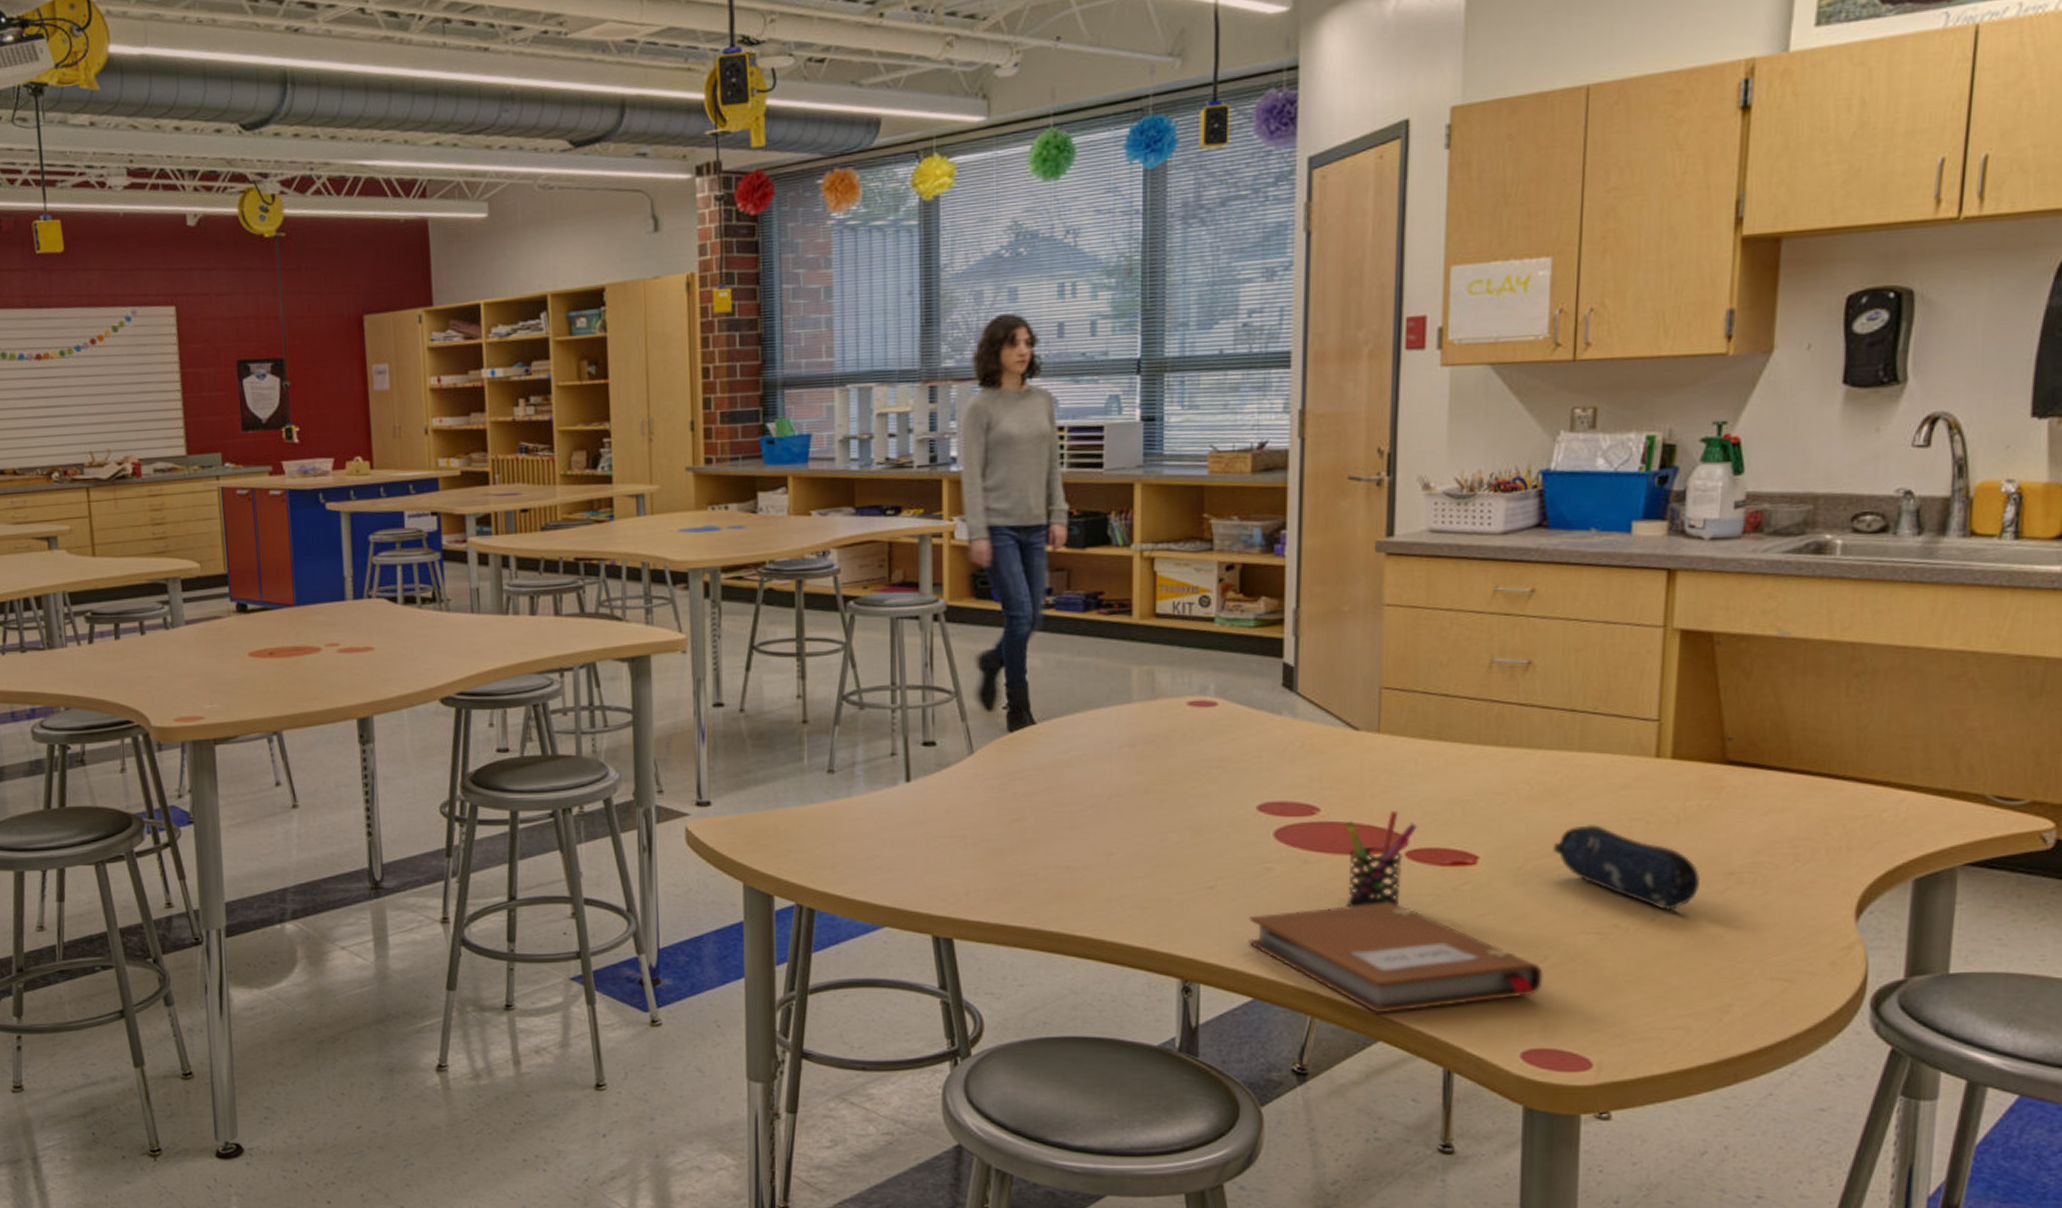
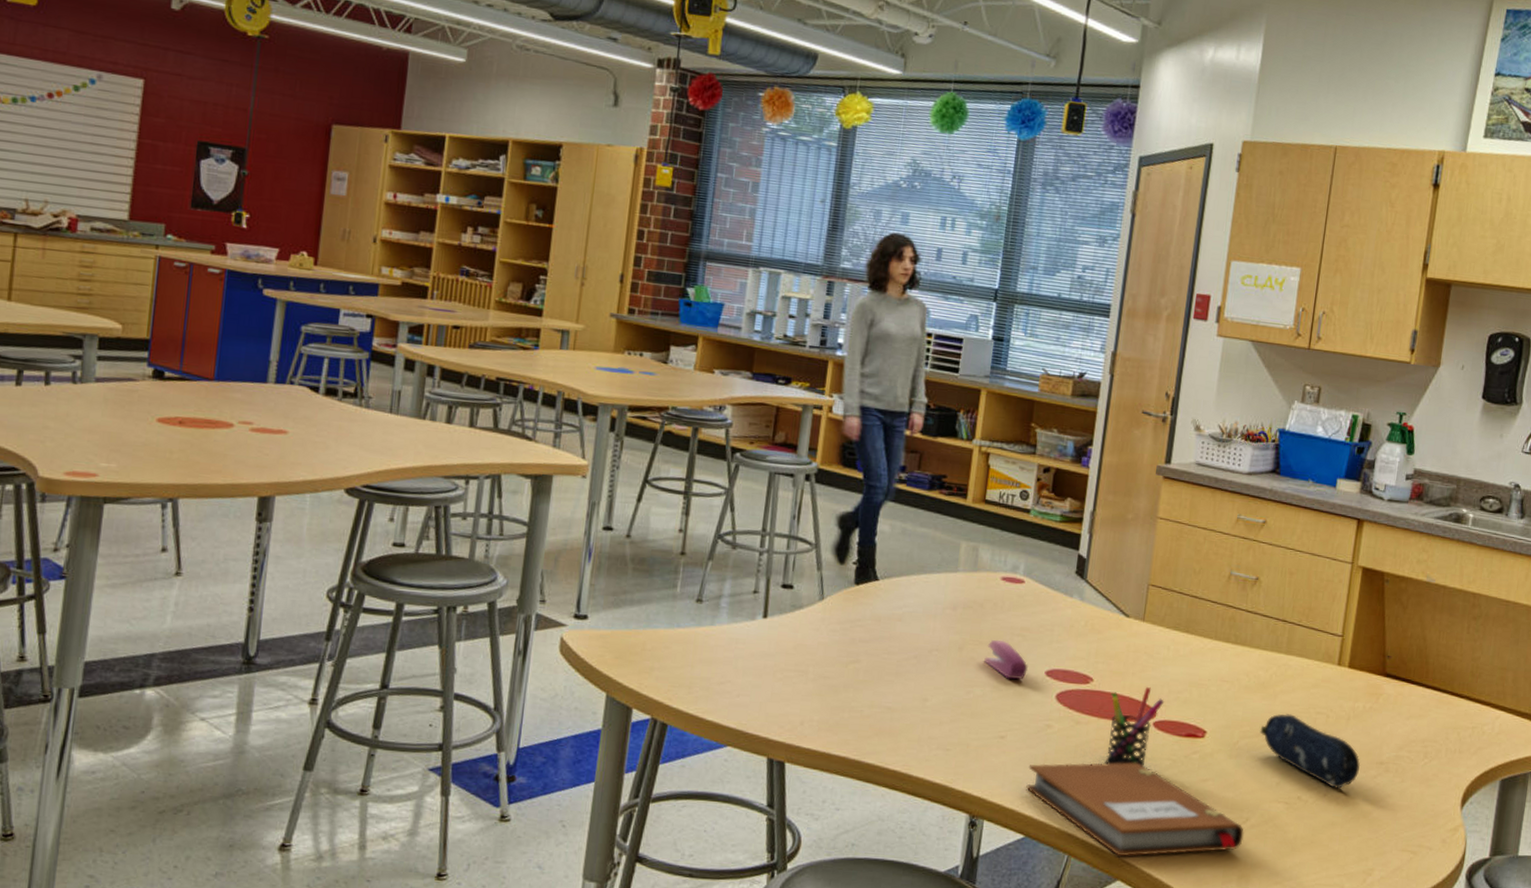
stapler: none [1178,775,1234,820] -> present [984,639,1028,680]

